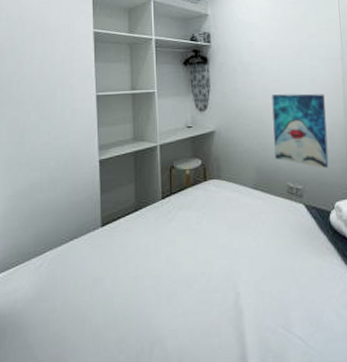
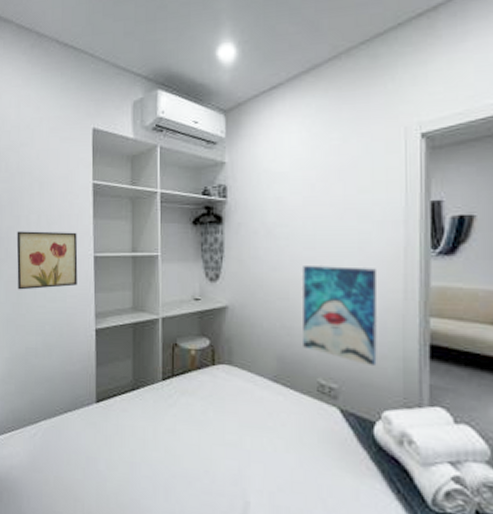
wall art: none [19,74,81,130] -> present [16,231,78,290]

